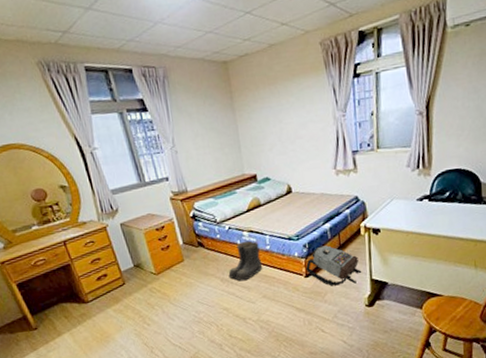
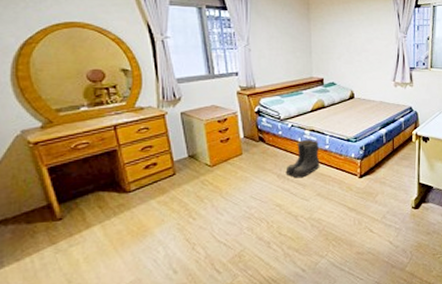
backpack: present [305,245,362,286] -> none [360,149,411,188]

